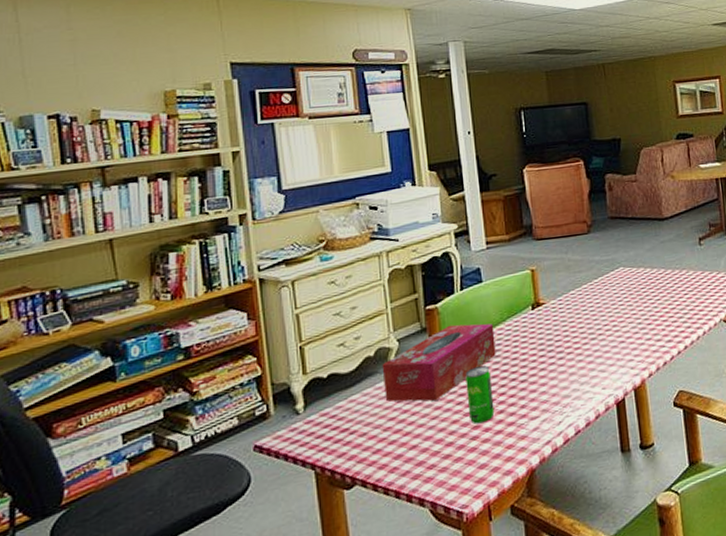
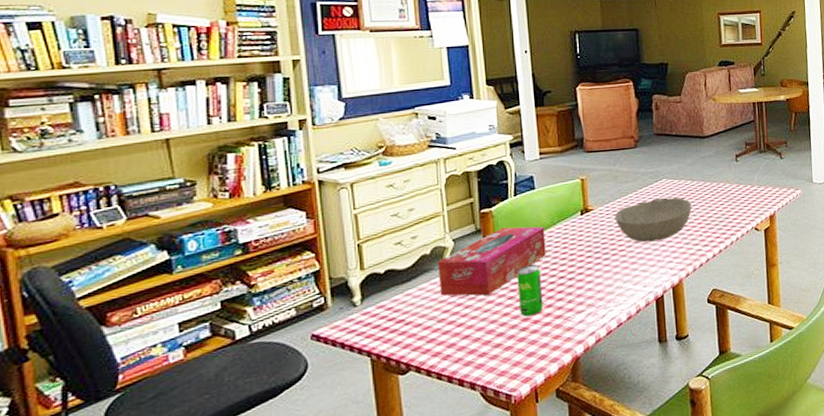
bowl: none [568,287,653,339] -> present [614,197,692,243]

